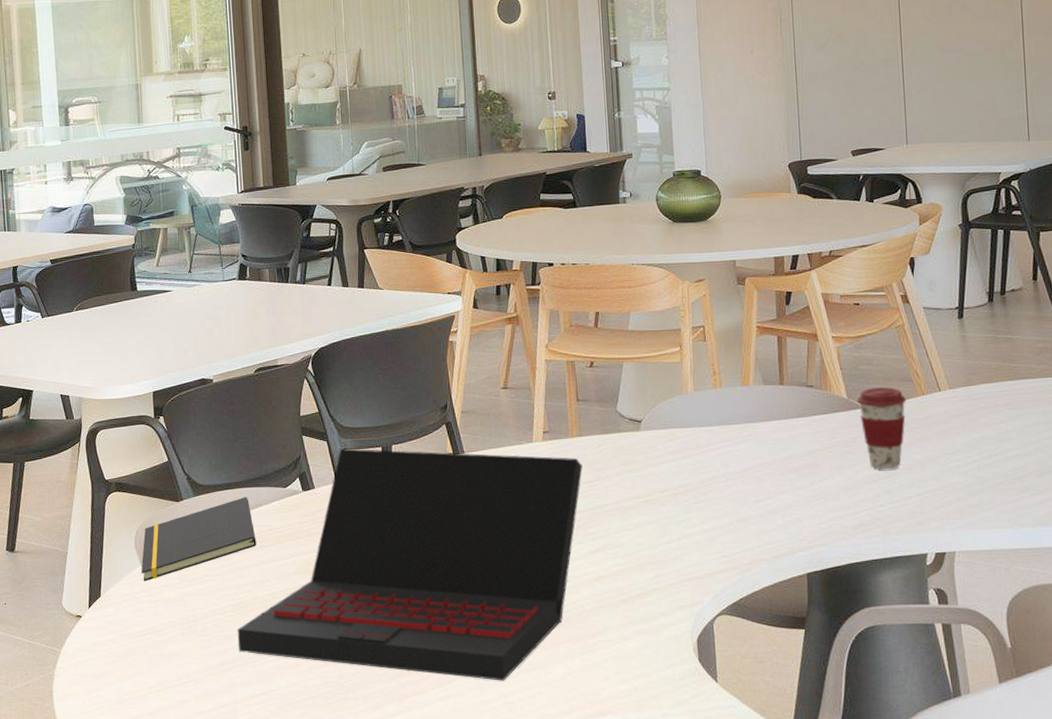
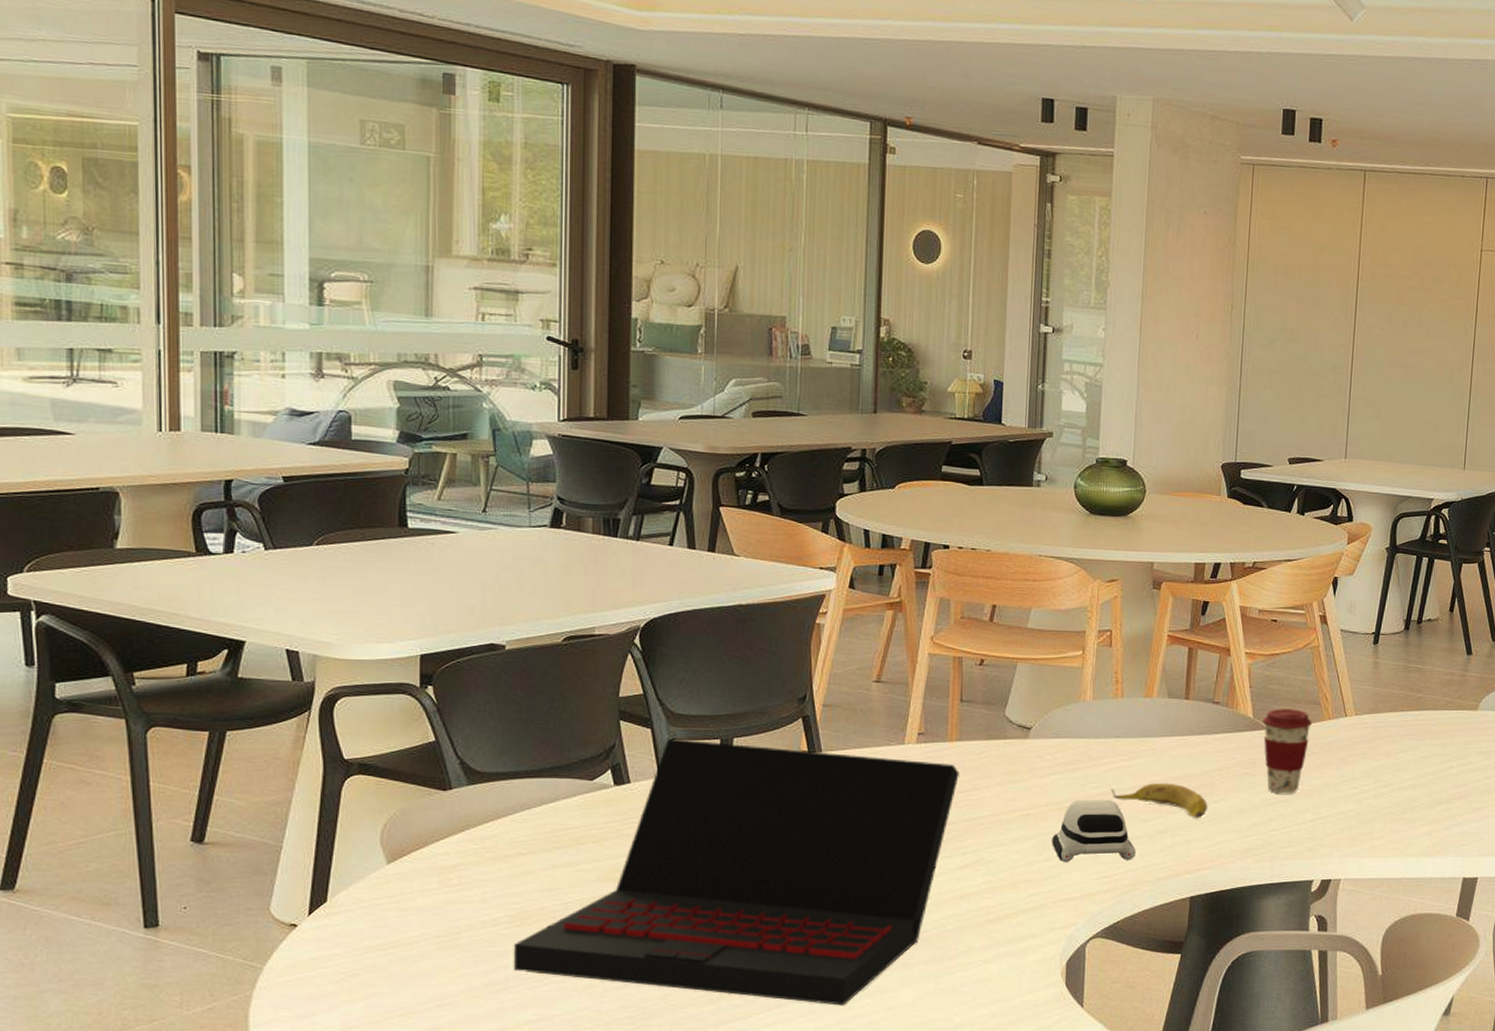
notepad: present [141,497,257,582] -> none [387,789,548,886]
computer mouse: none [671,483,750,544] -> present [1052,799,1136,862]
banana: none [720,465,814,497] -> present [1111,782,1208,818]

